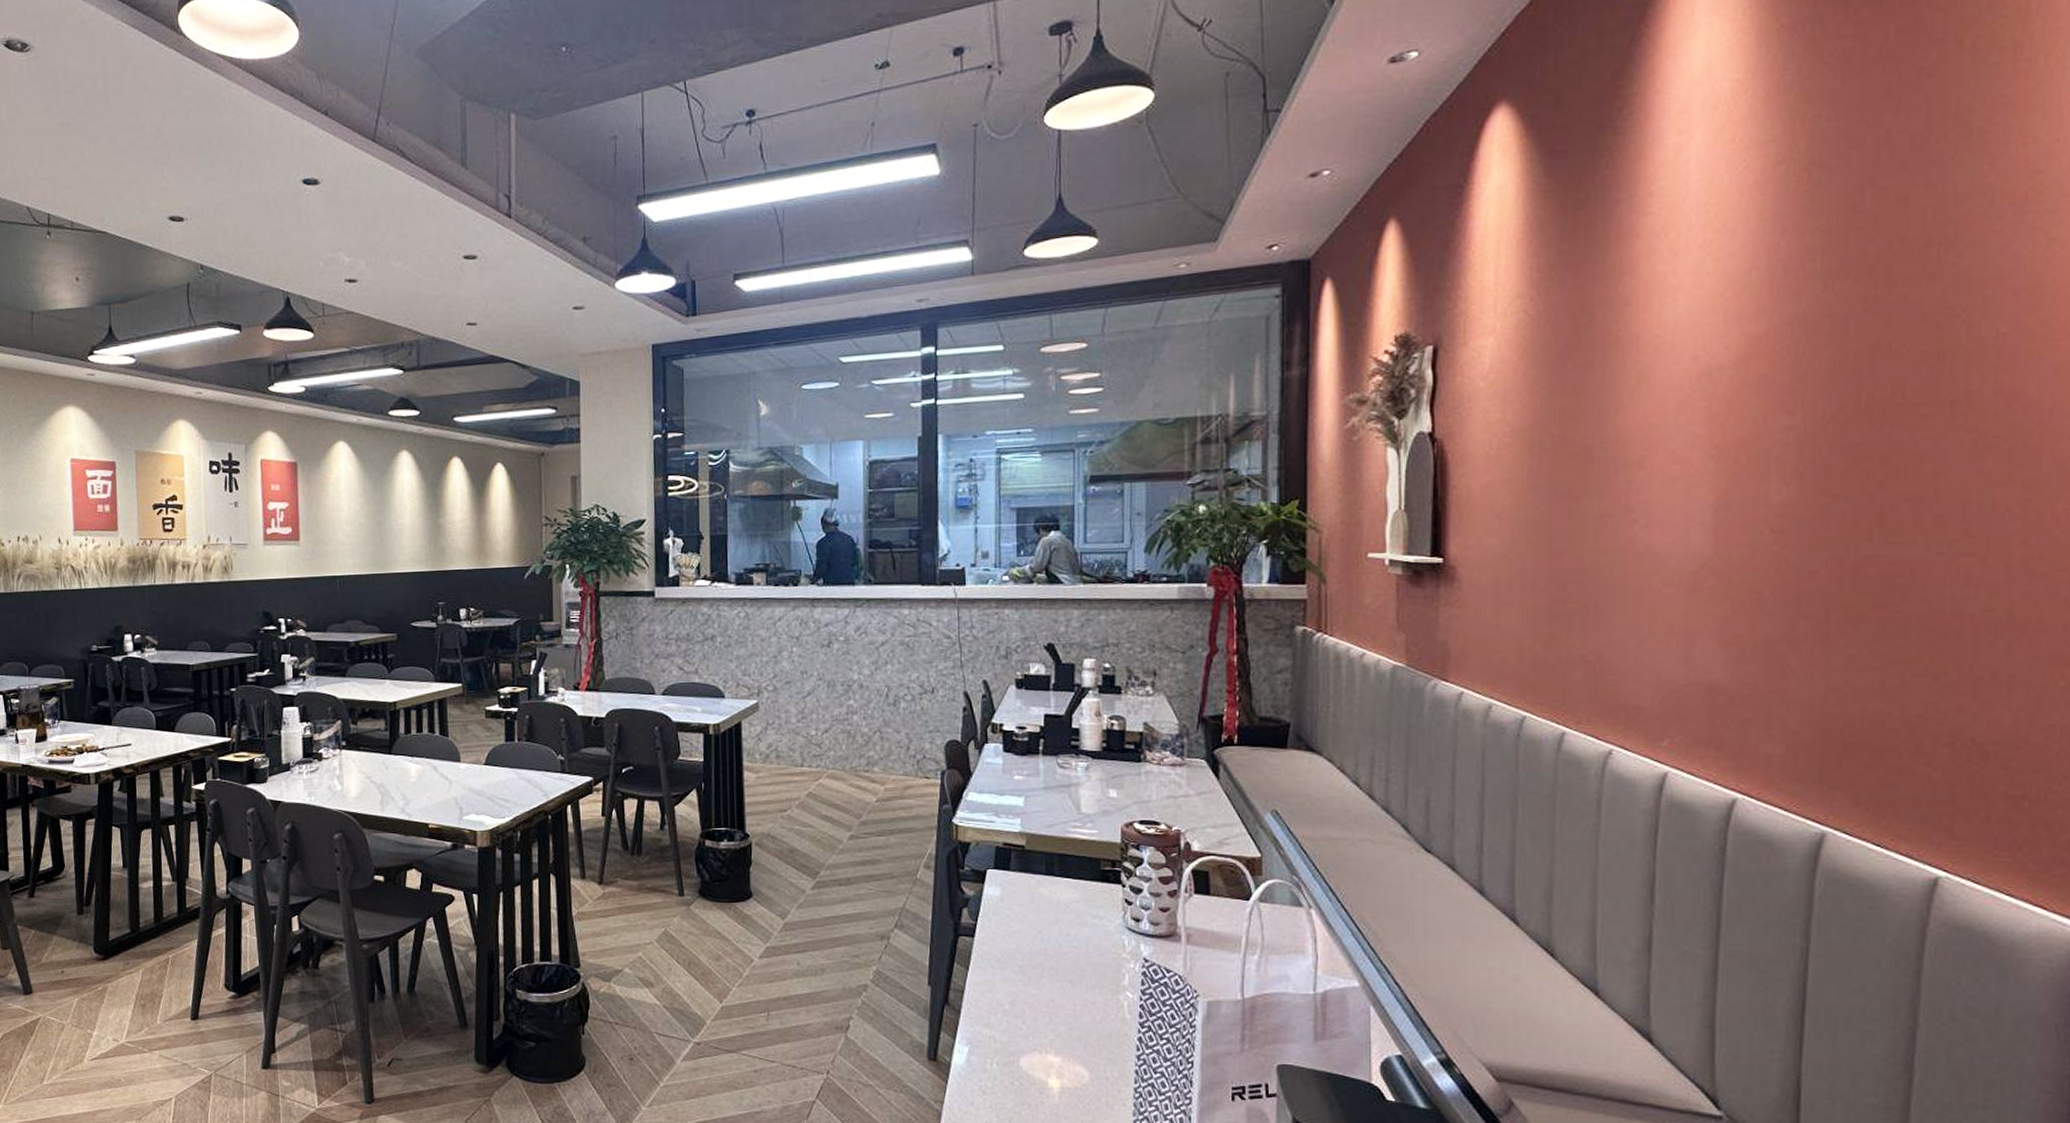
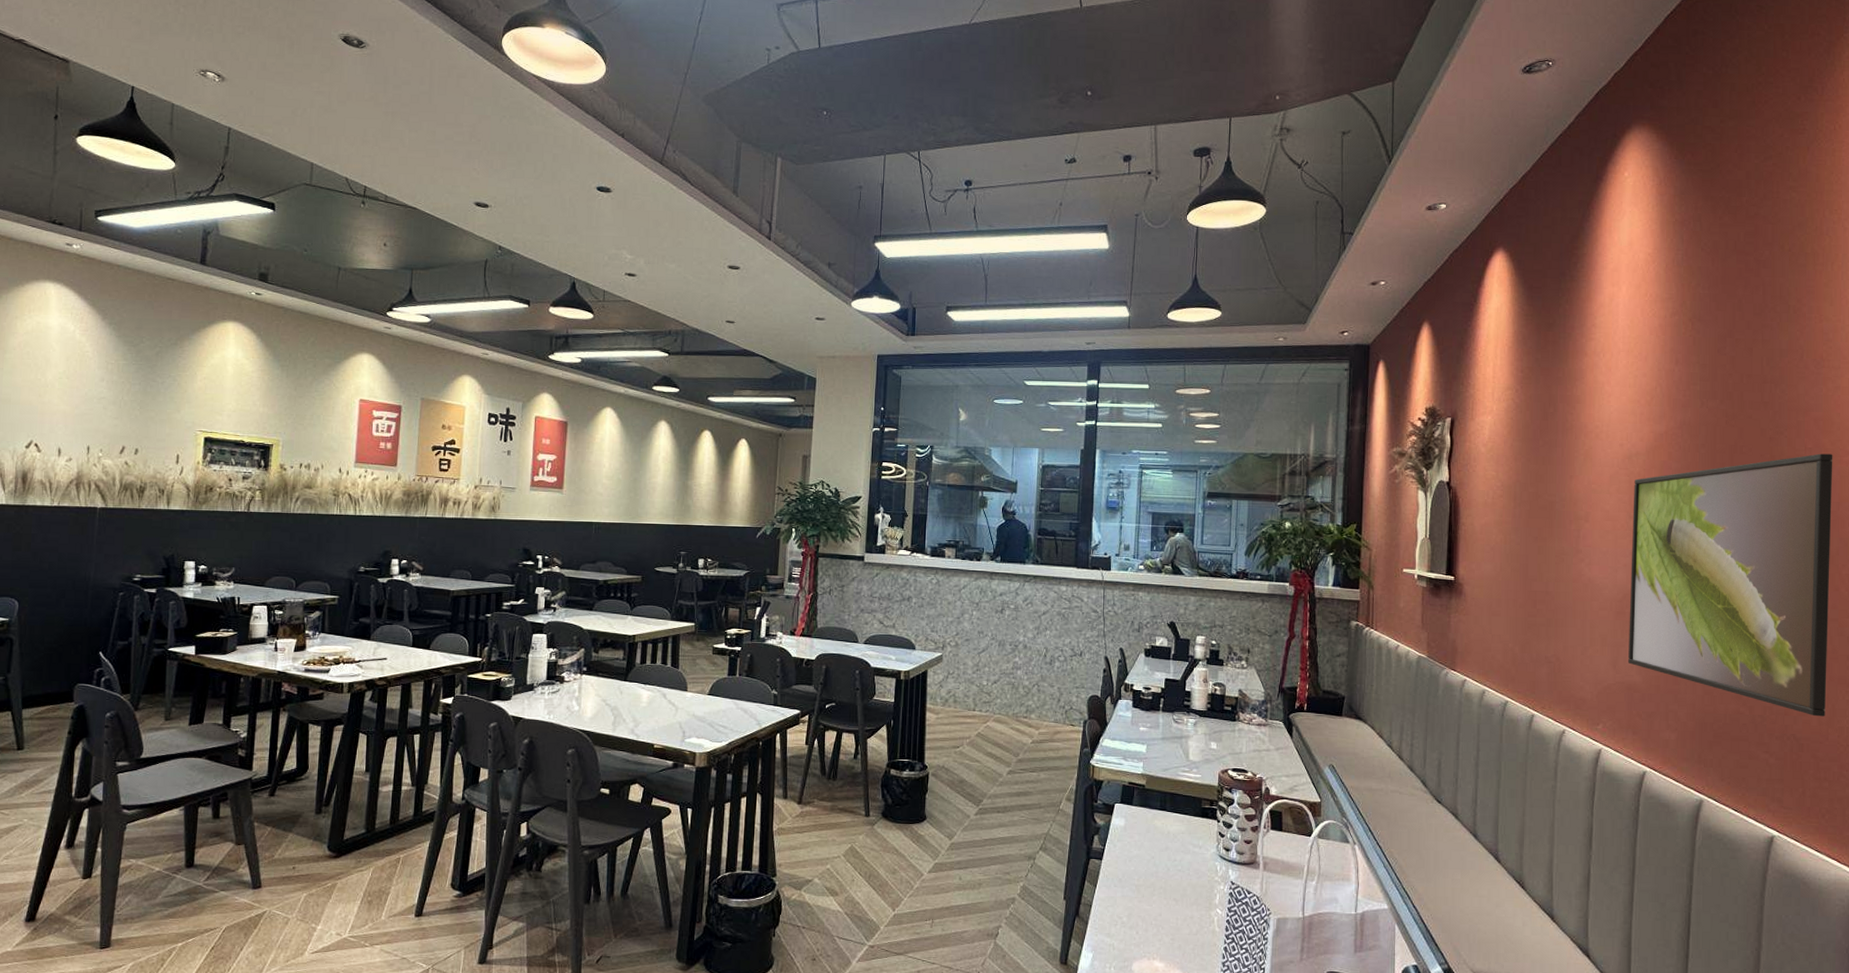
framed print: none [1708,338,2044,712] -> present [1628,453,1833,717]

